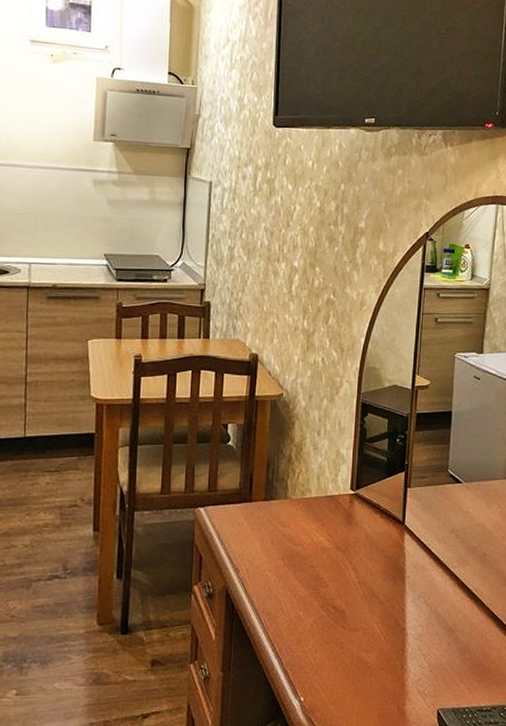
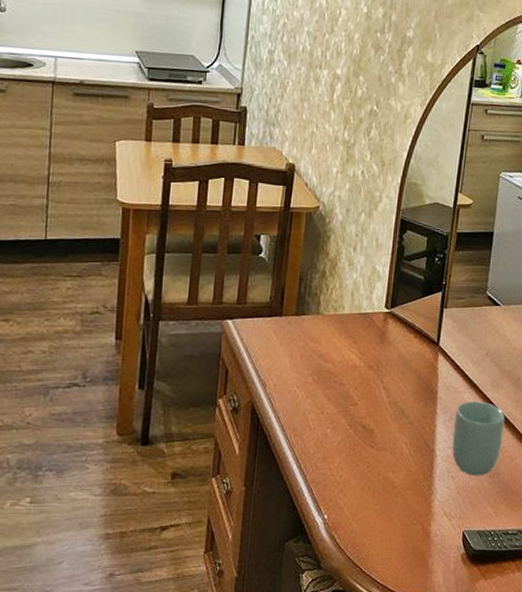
cup: none [422,578,473,654] -> present [452,401,505,476]

